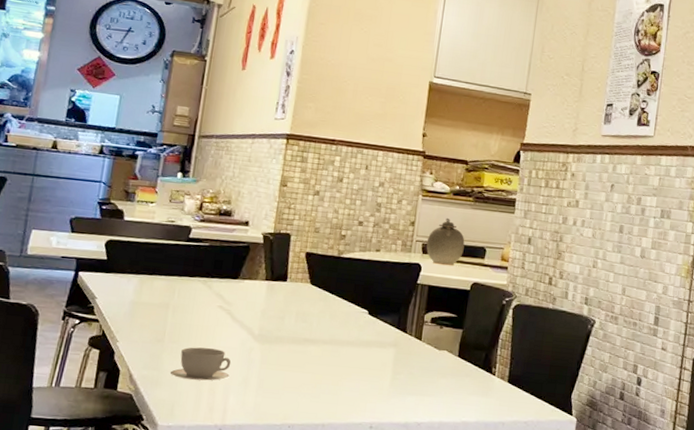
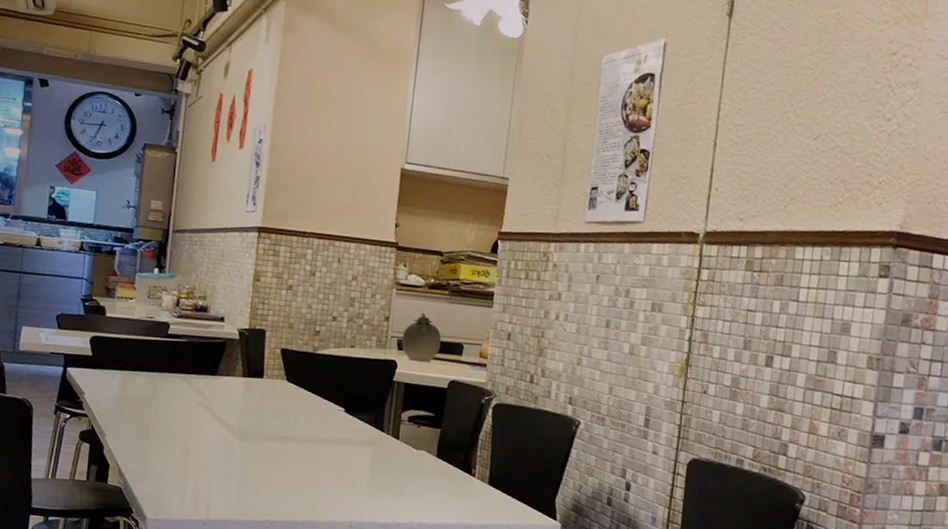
teacup: present [169,347,231,381] -> none [155,442,213,476]

